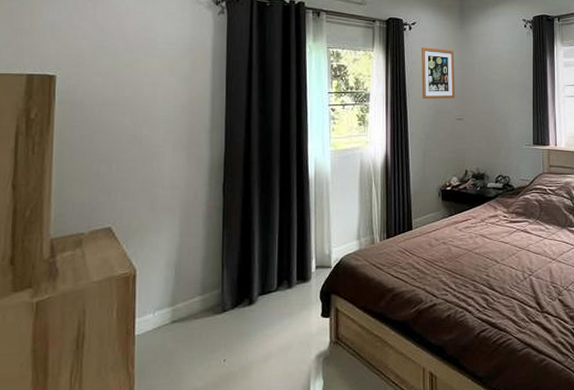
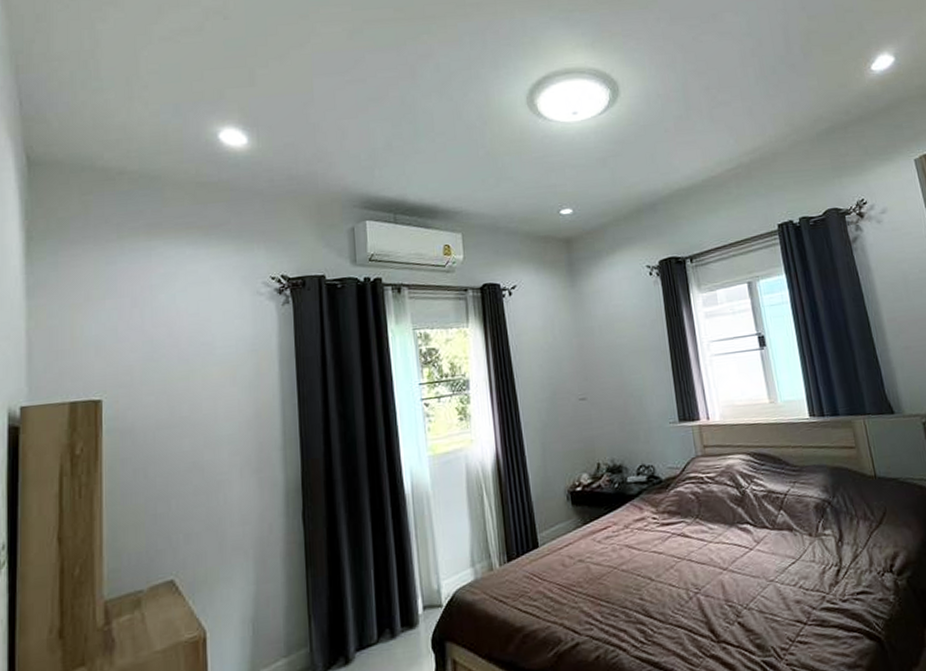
wall art: present [421,47,456,99] -> none [527,314,575,379]

